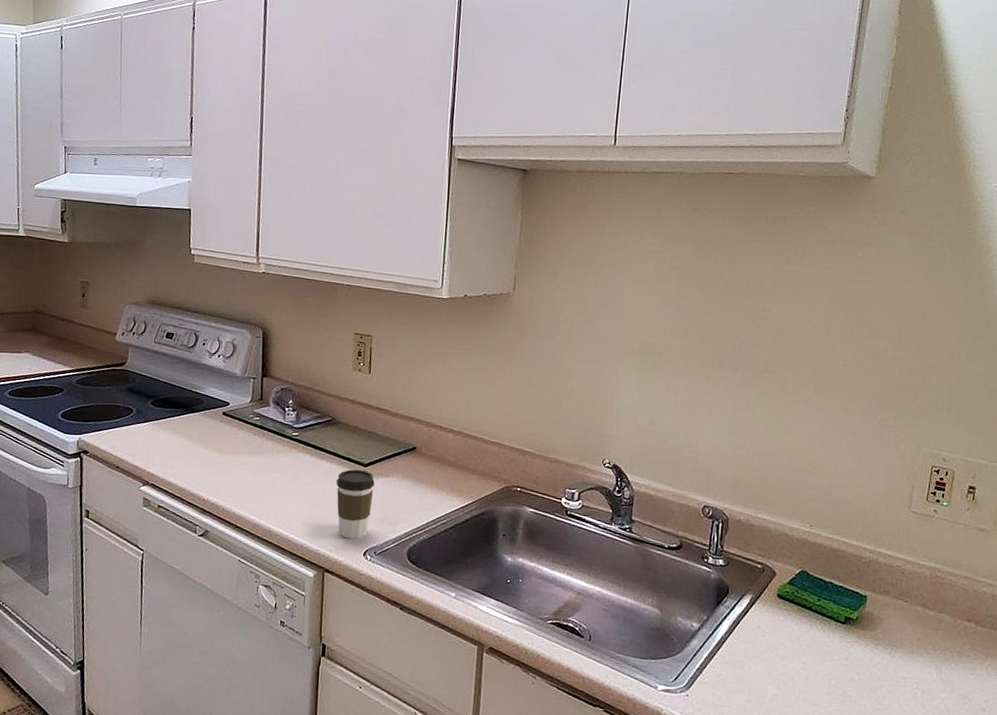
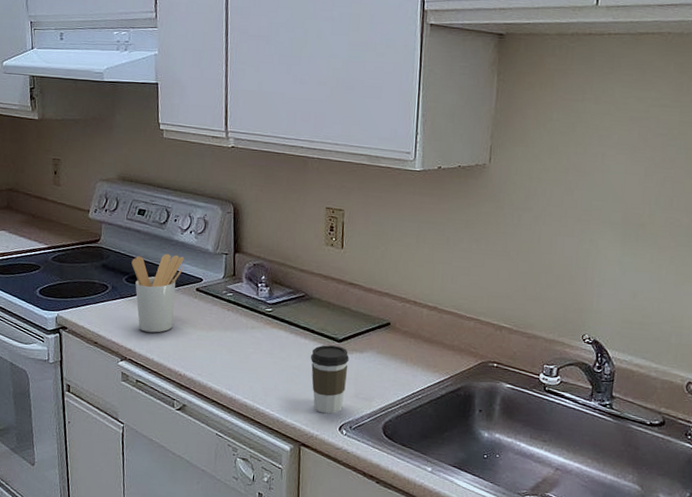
utensil holder: none [157,377,211,457] -> present [131,254,184,333]

